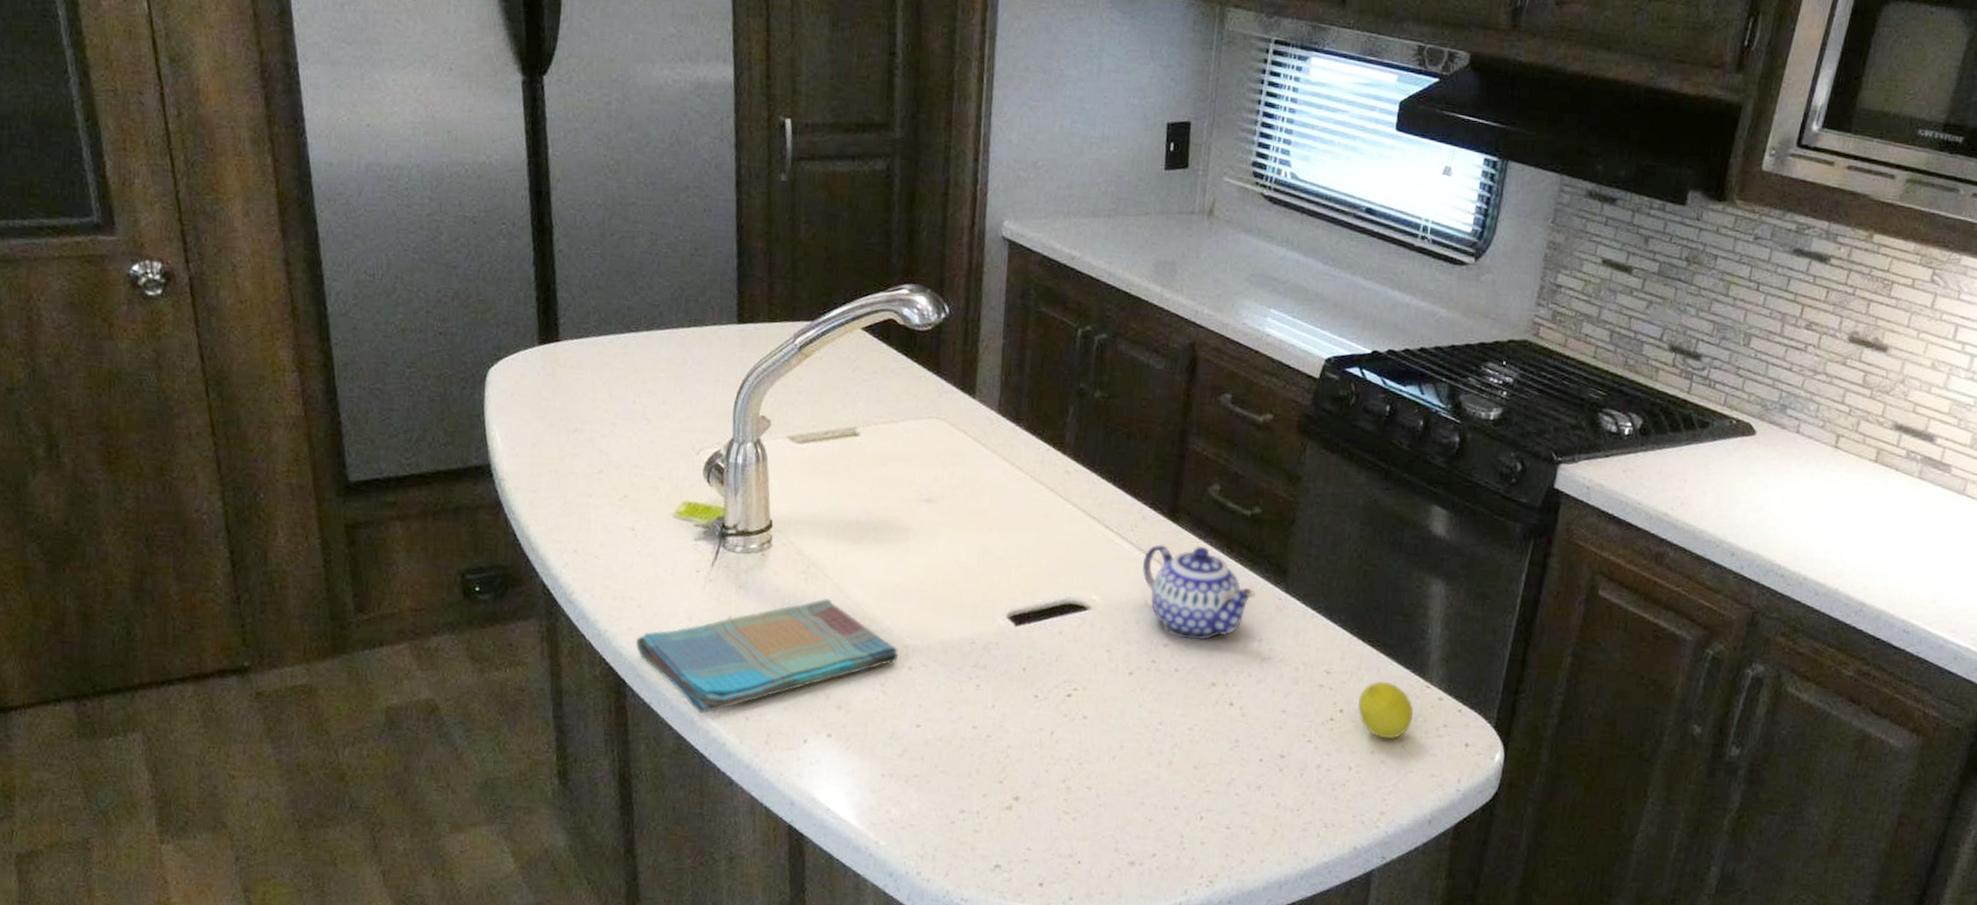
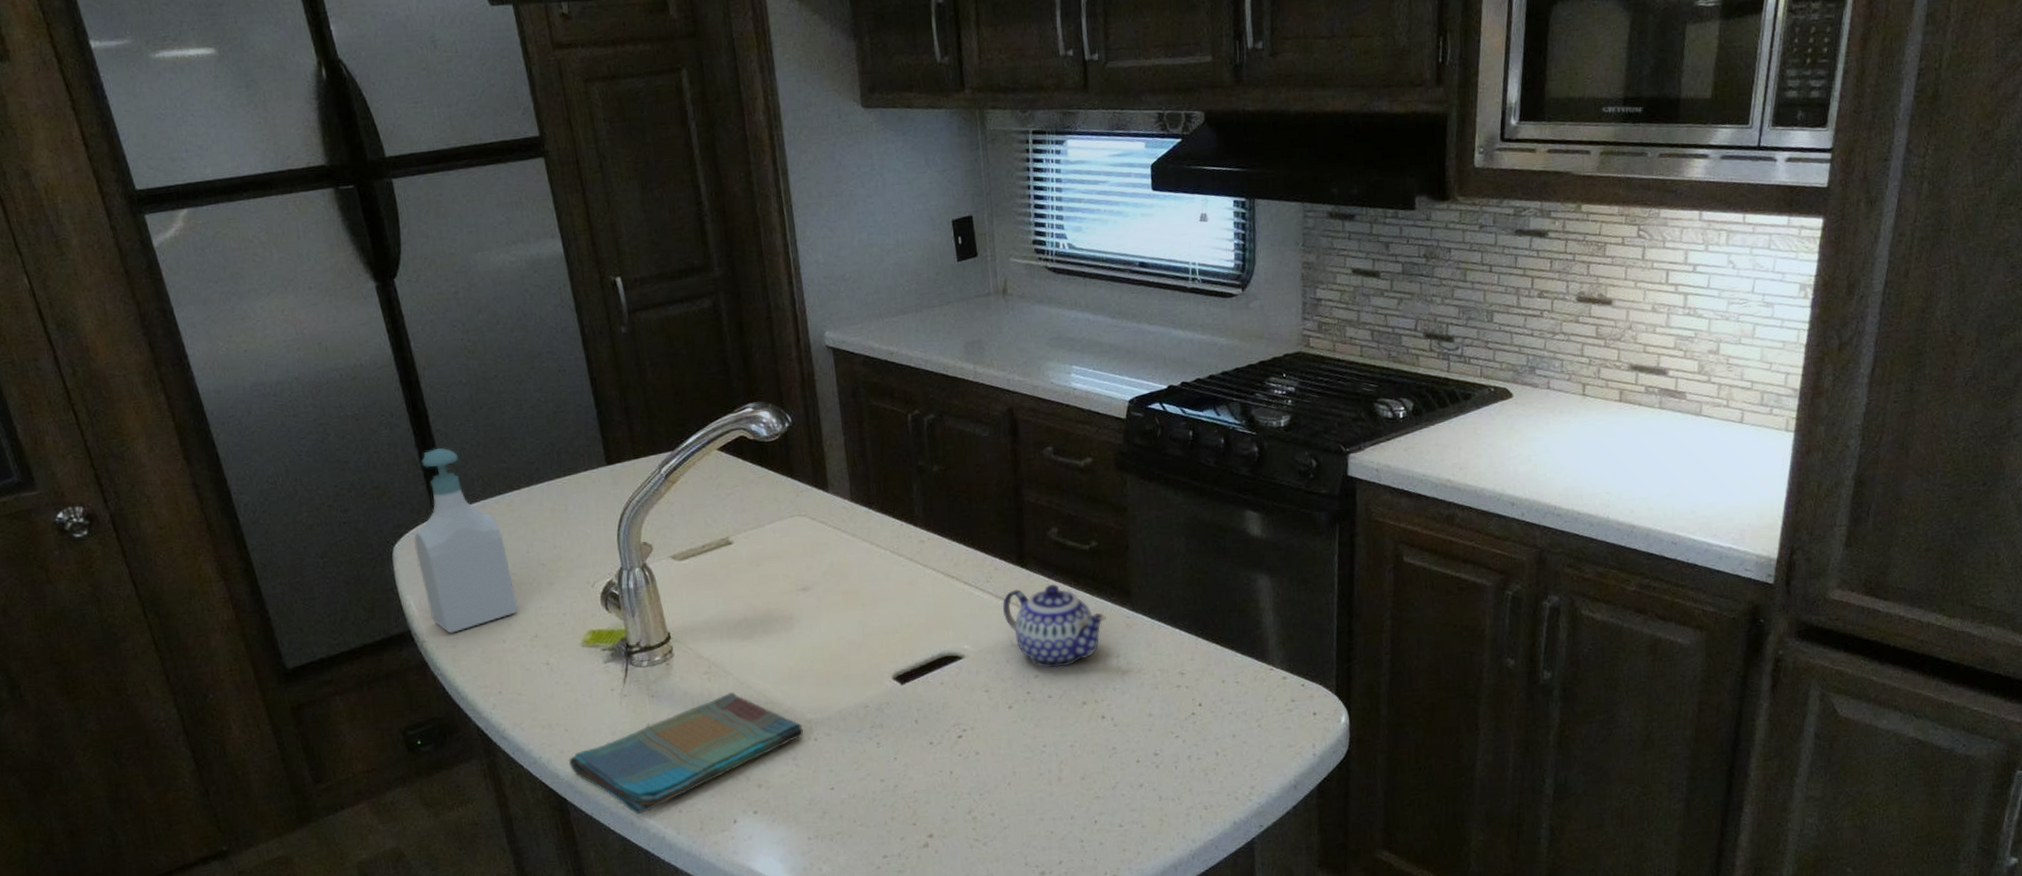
soap bottle: none [511,269,613,476] -> present [414,448,518,634]
fruit: present [1358,681,1413,739] -> none [1213,672,1263,722]

